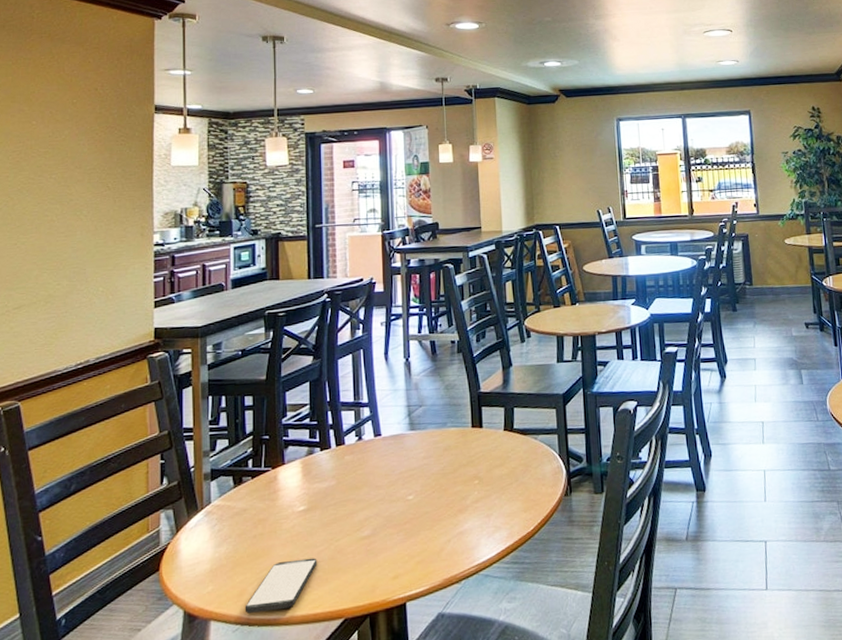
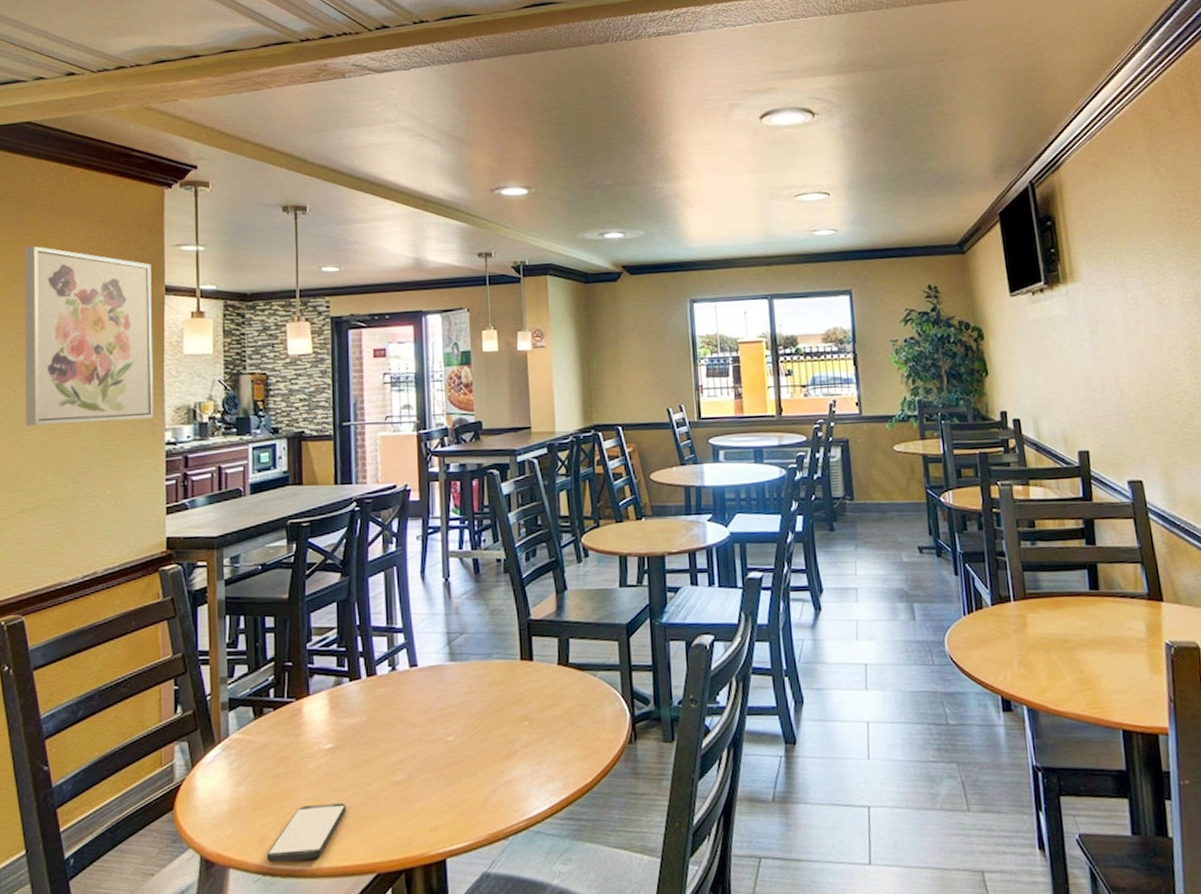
wall art: none [22,69,143,230] -> present [24,246,153,426]

